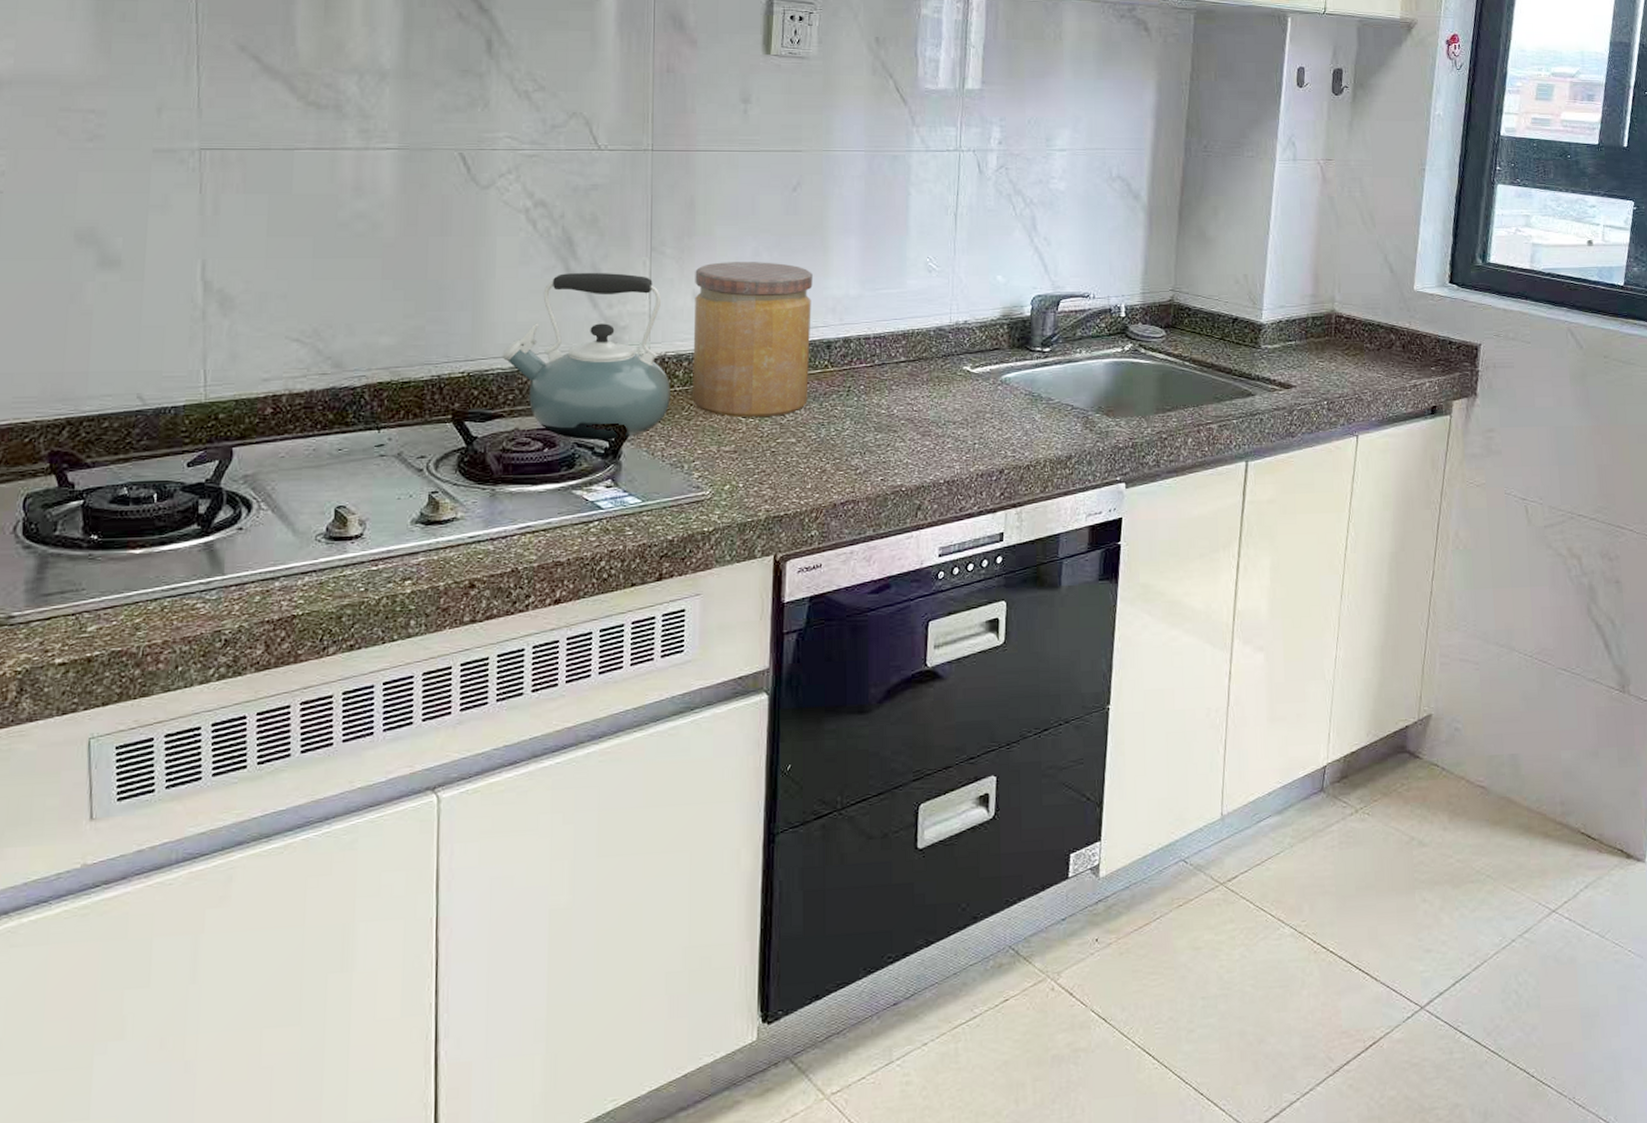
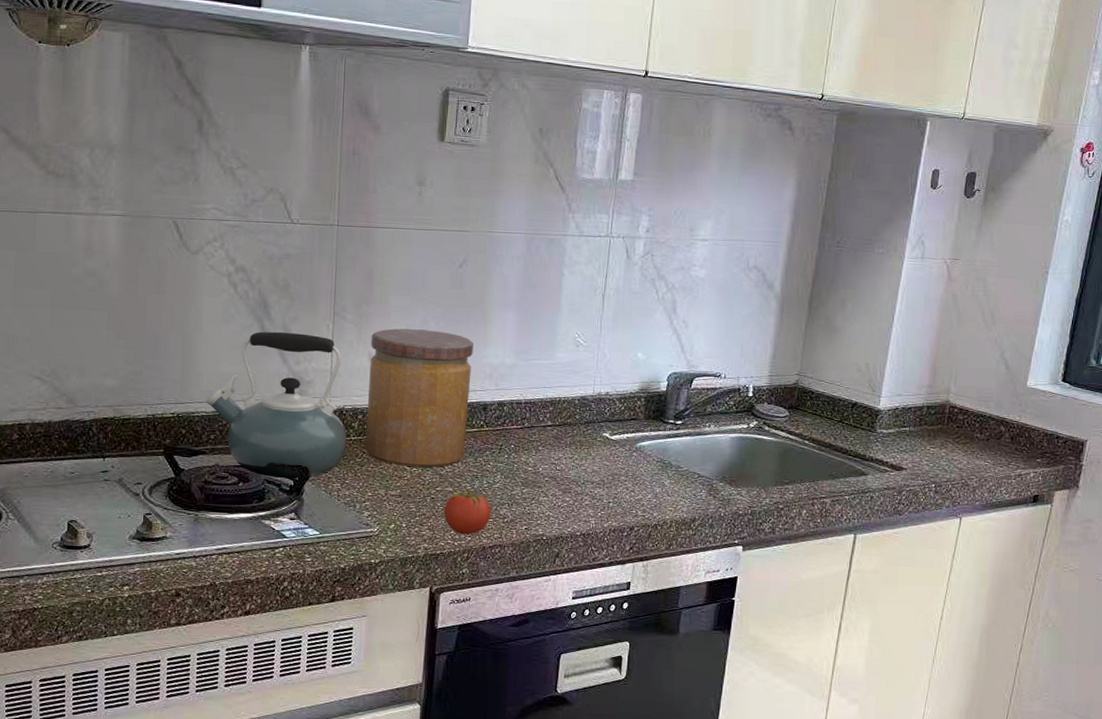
tomato: none [786,434,841,492] -> present [443,485,491,535]

